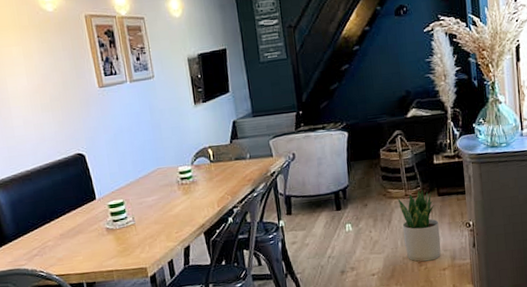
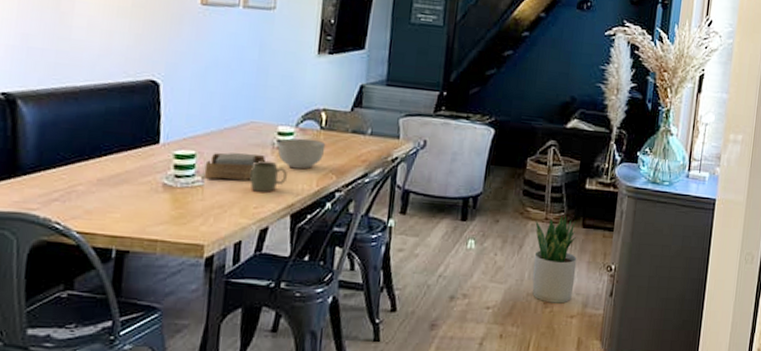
napkin holder: none [132,192,175,218] -> present [203,152,265,181]
mug: none [166,195,194,221] -> present [250,160,287,192]
bowl: none [181,171,218,198] -> present [277,138,326,170]

